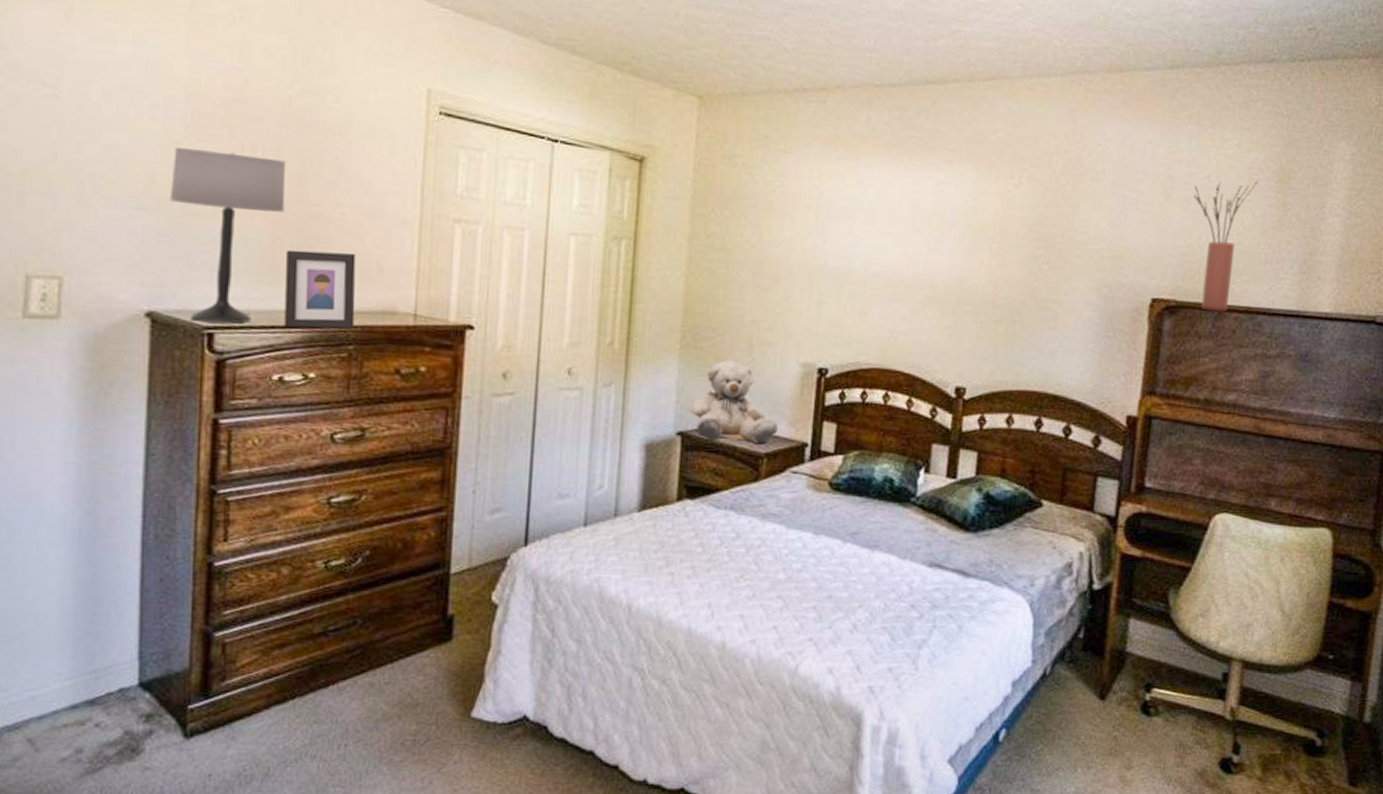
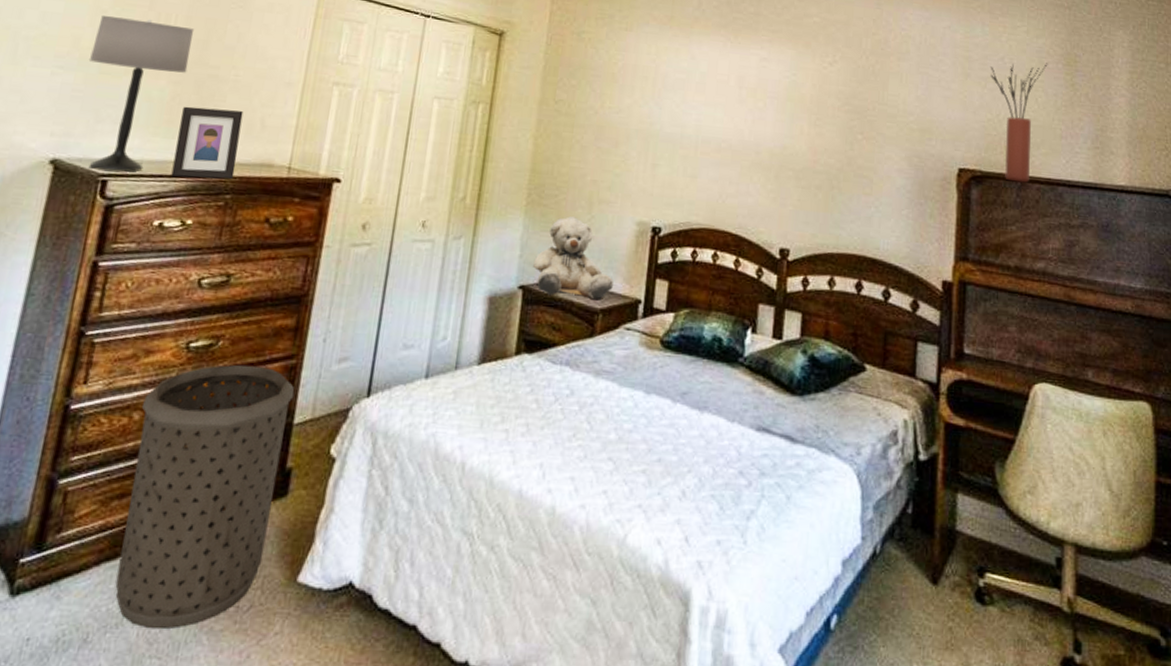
laundry basket: none [288,518,448,761] -> present [115,364,295,629]

